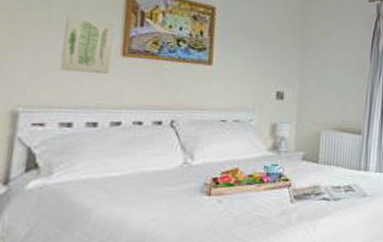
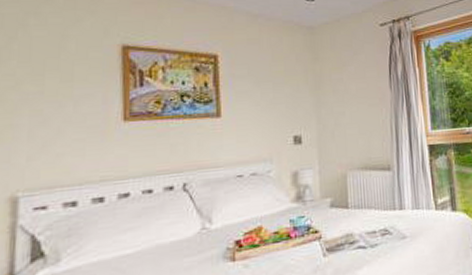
wall art: present [60,16,115,75] -> none [58,86,112,146]

